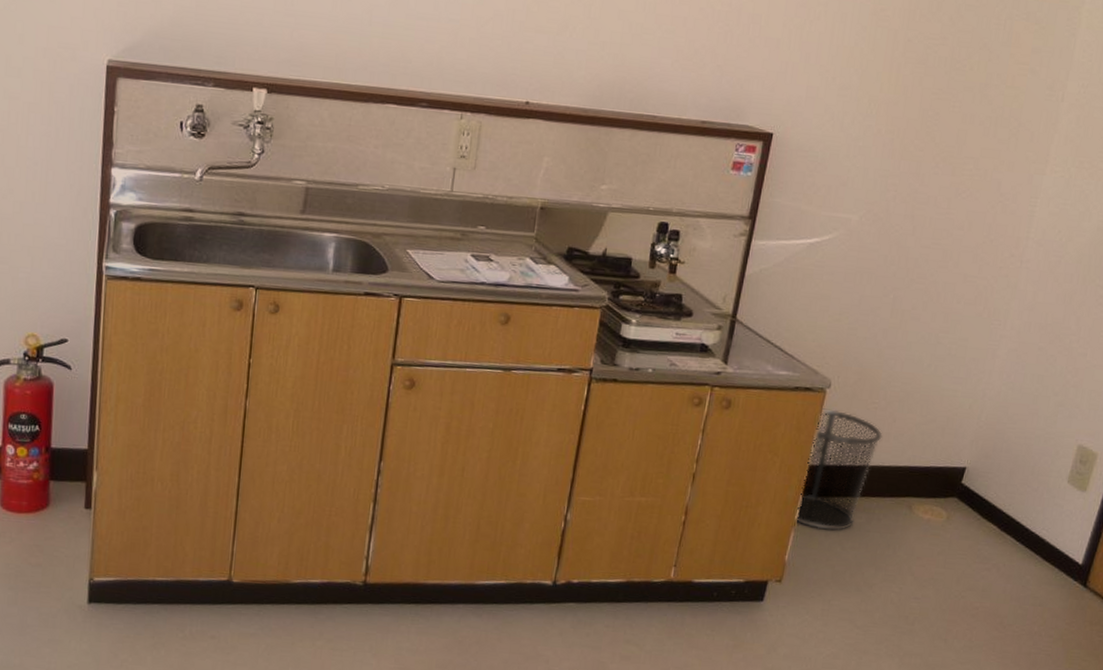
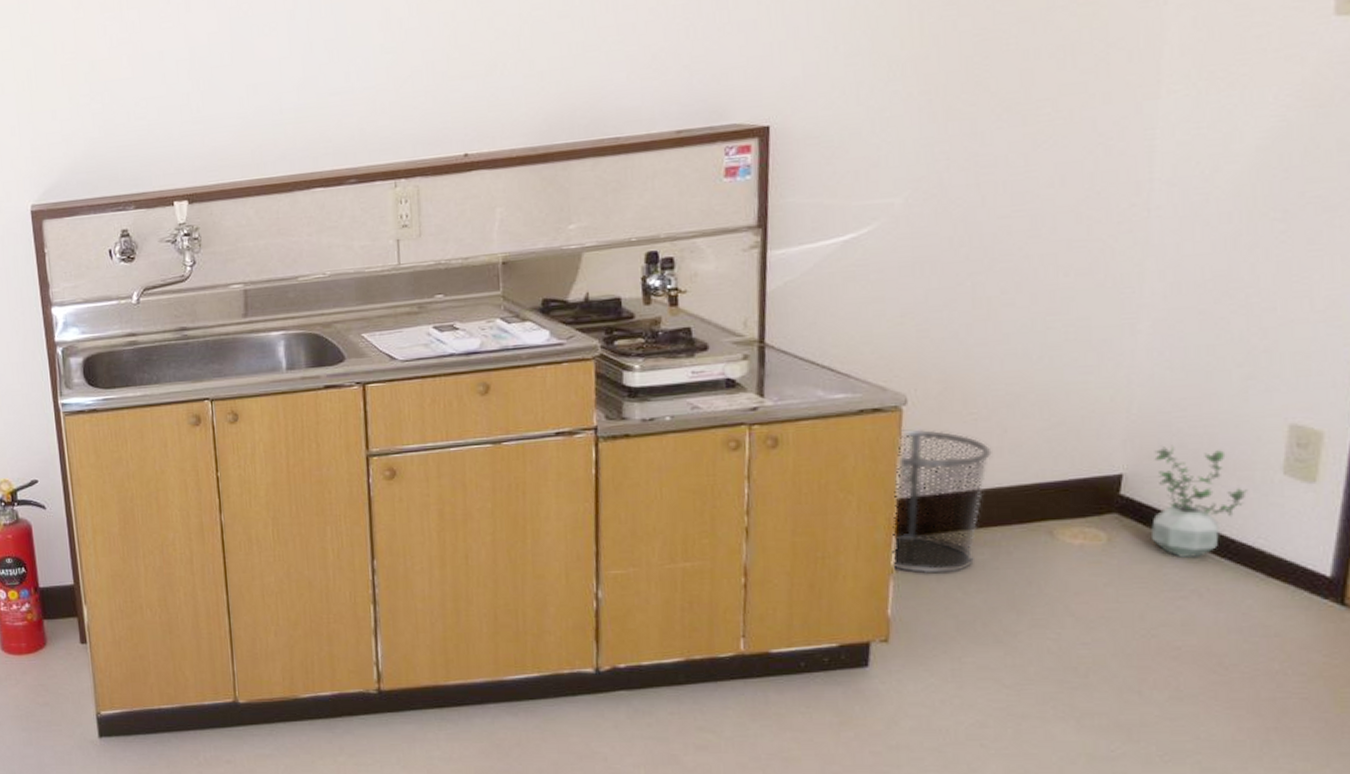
potted plant: none [976,449,1044,540] -> present [1151,445,1249,559]

